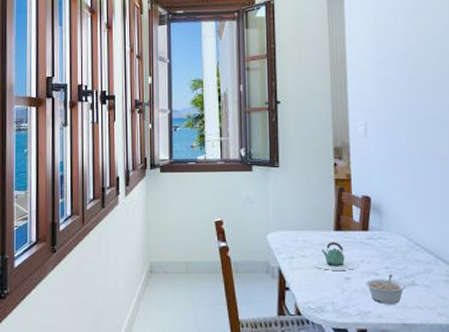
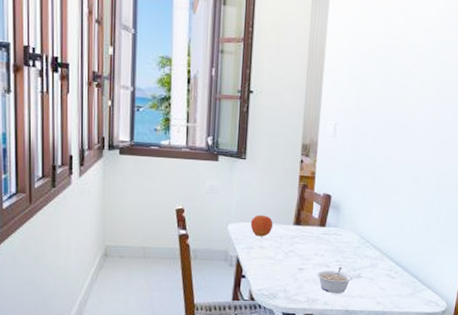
fruit: none [289,222,313,245] -> present [250,215,274,237]
teapot: present [313,242,359,270] -> none [270,235,313,262]

